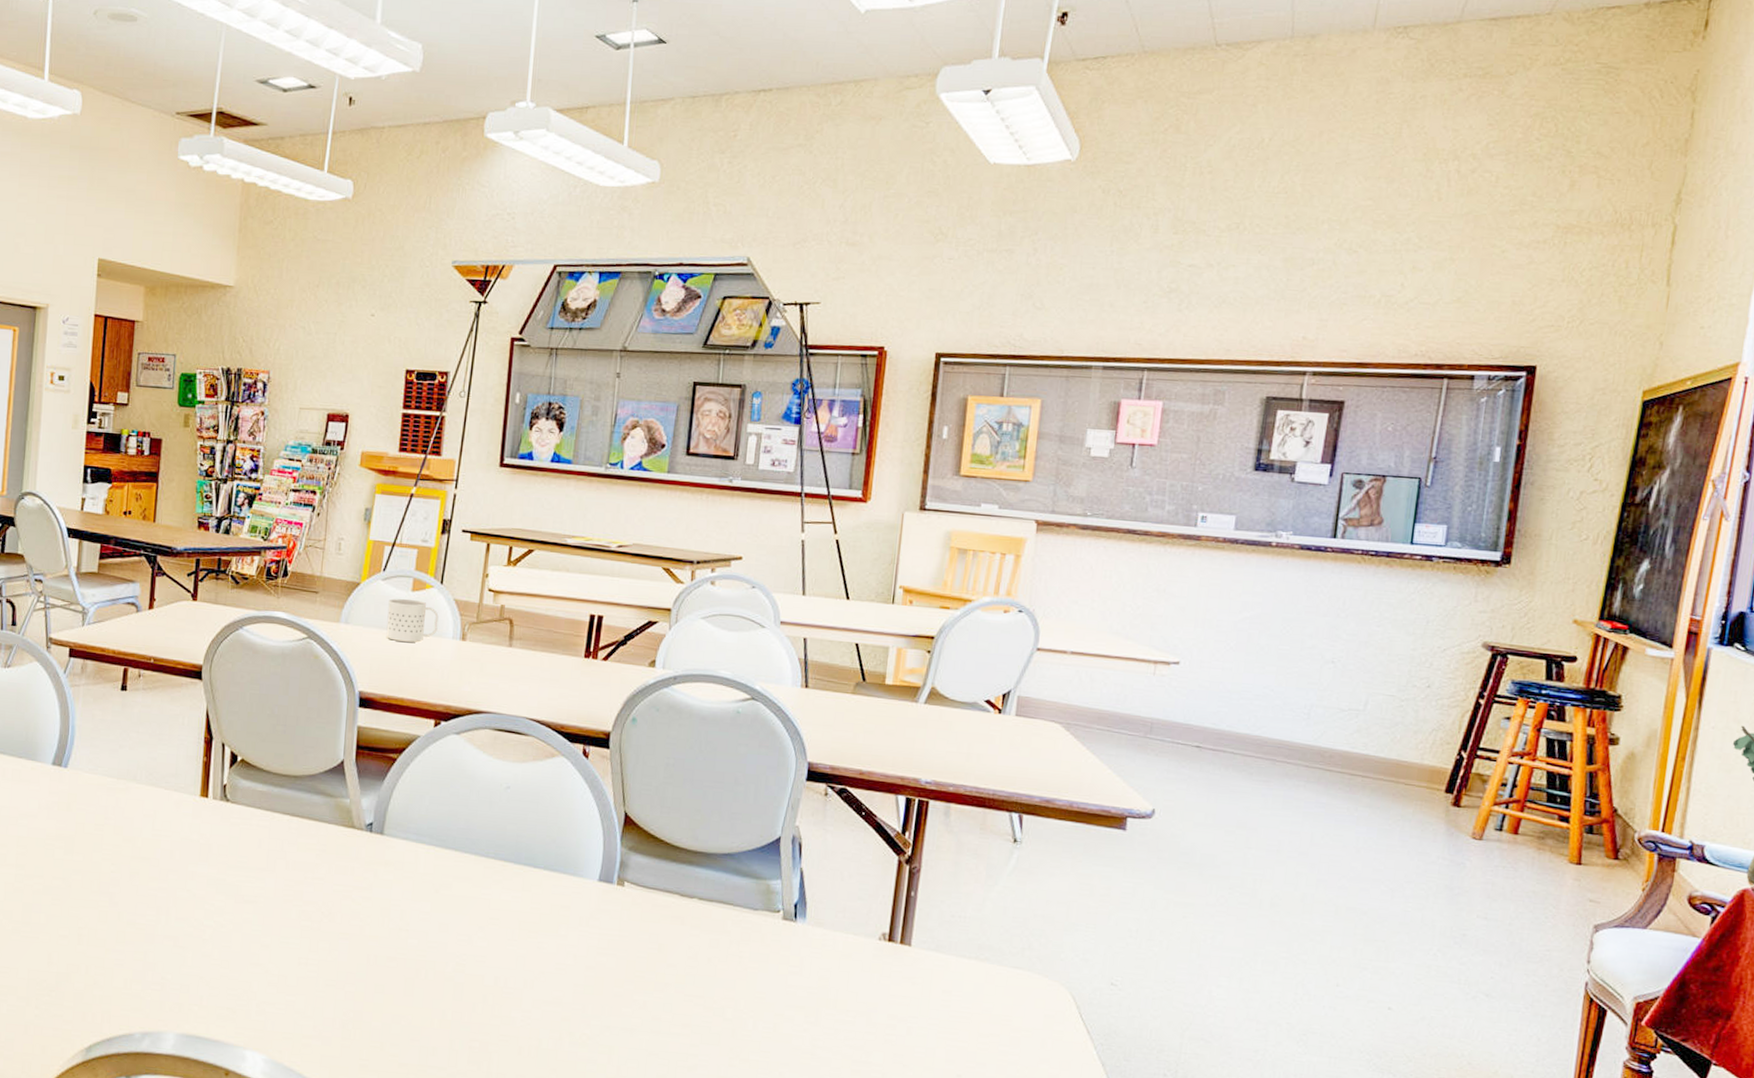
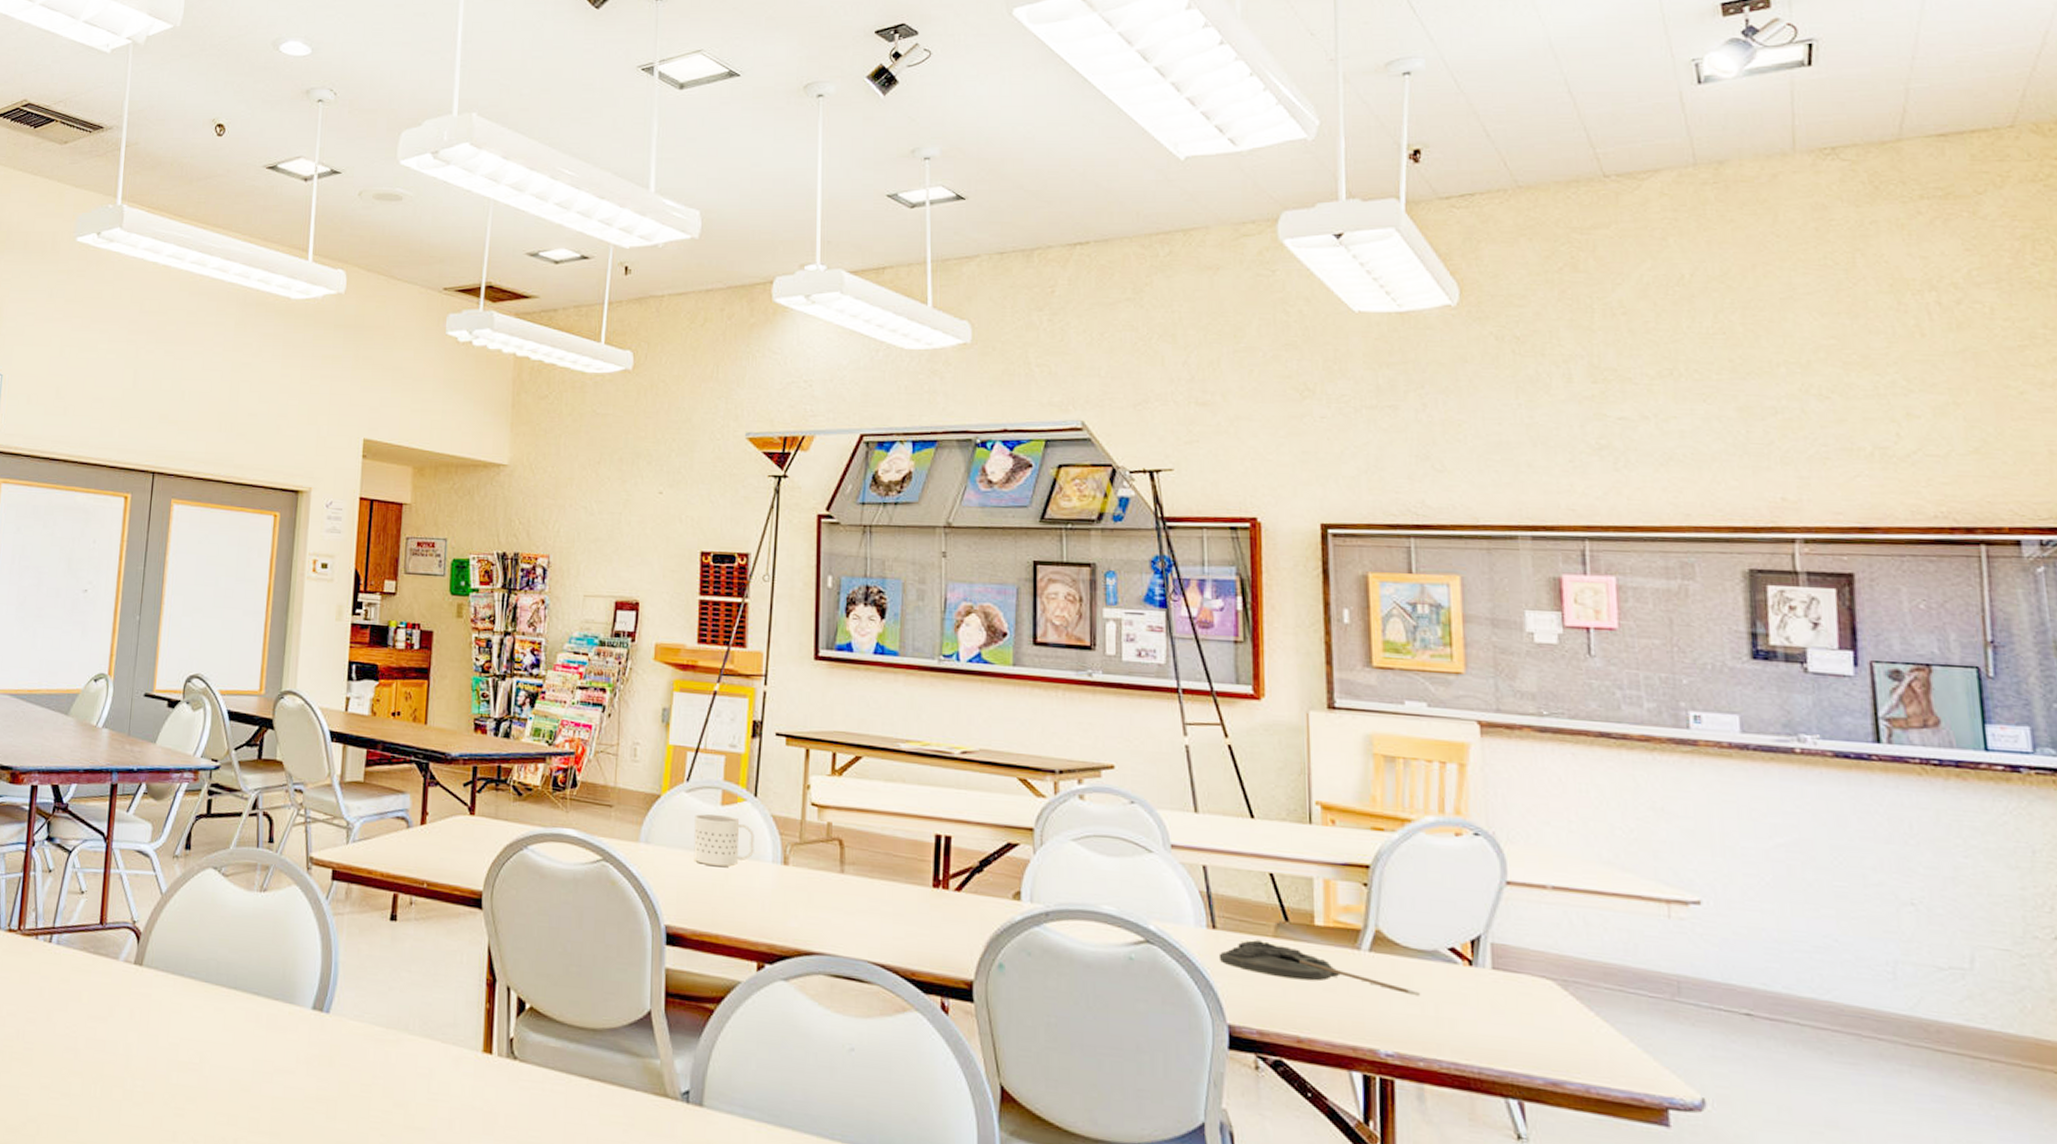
paint palette: none [807,696,958,738] -> present [1218,940,1420,996]

